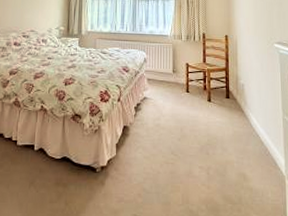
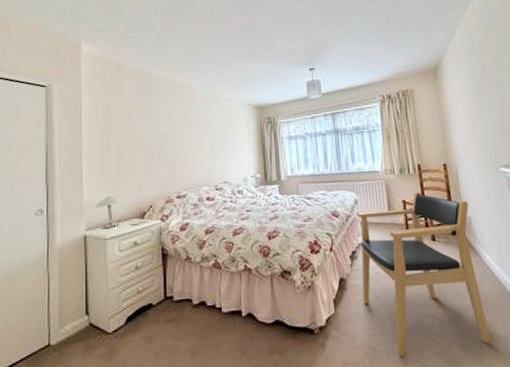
armchair: none [141,57,249,199] -> present [357,192,491,356]

